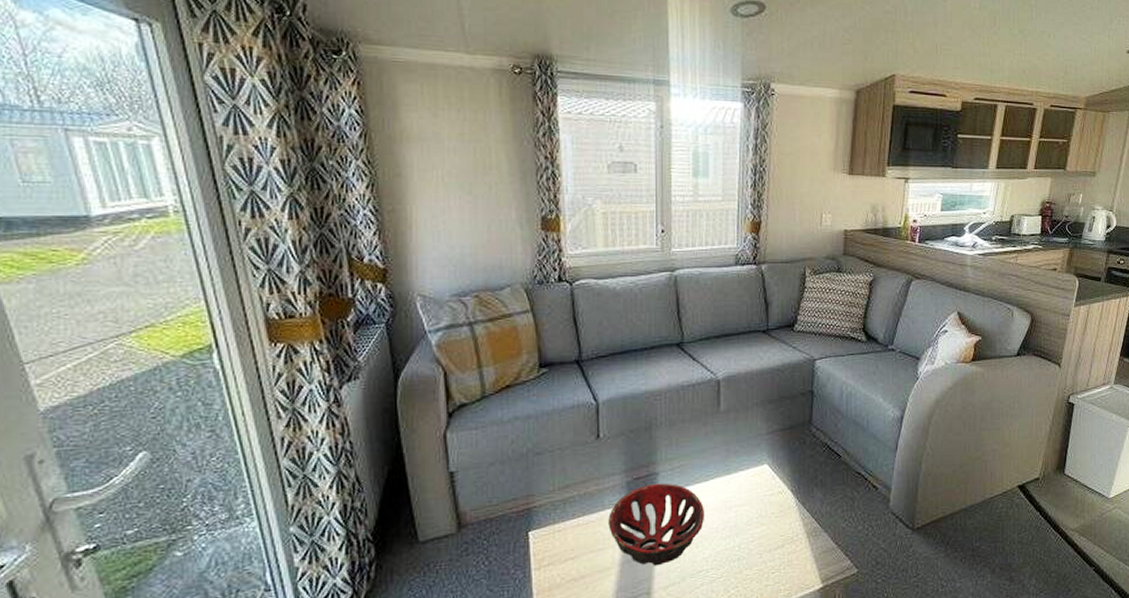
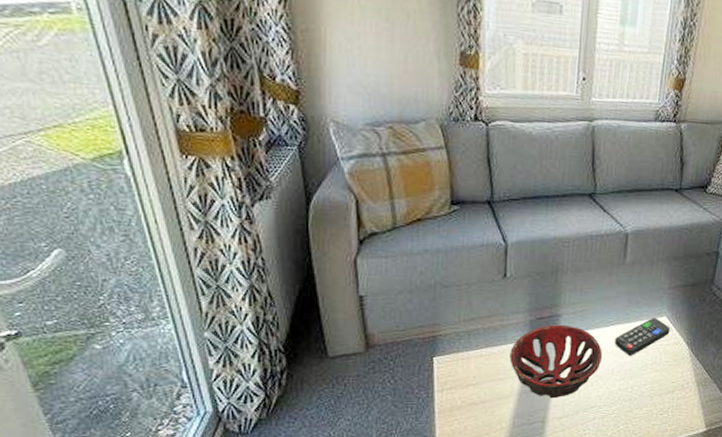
remote control: none [717,467,773,512] -> present [615,318,671,357]

